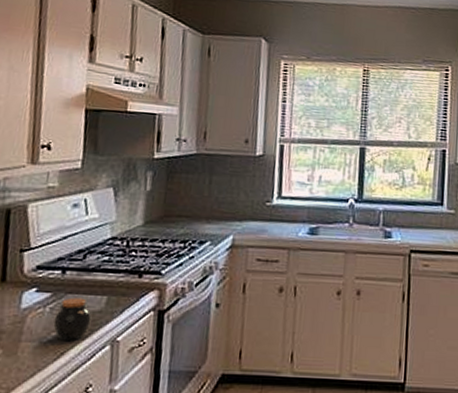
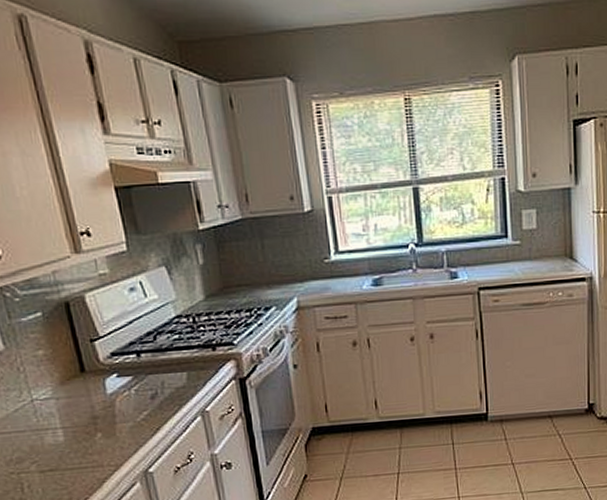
jar: present [53,297,92,341] -> none [141,377,178,418]

